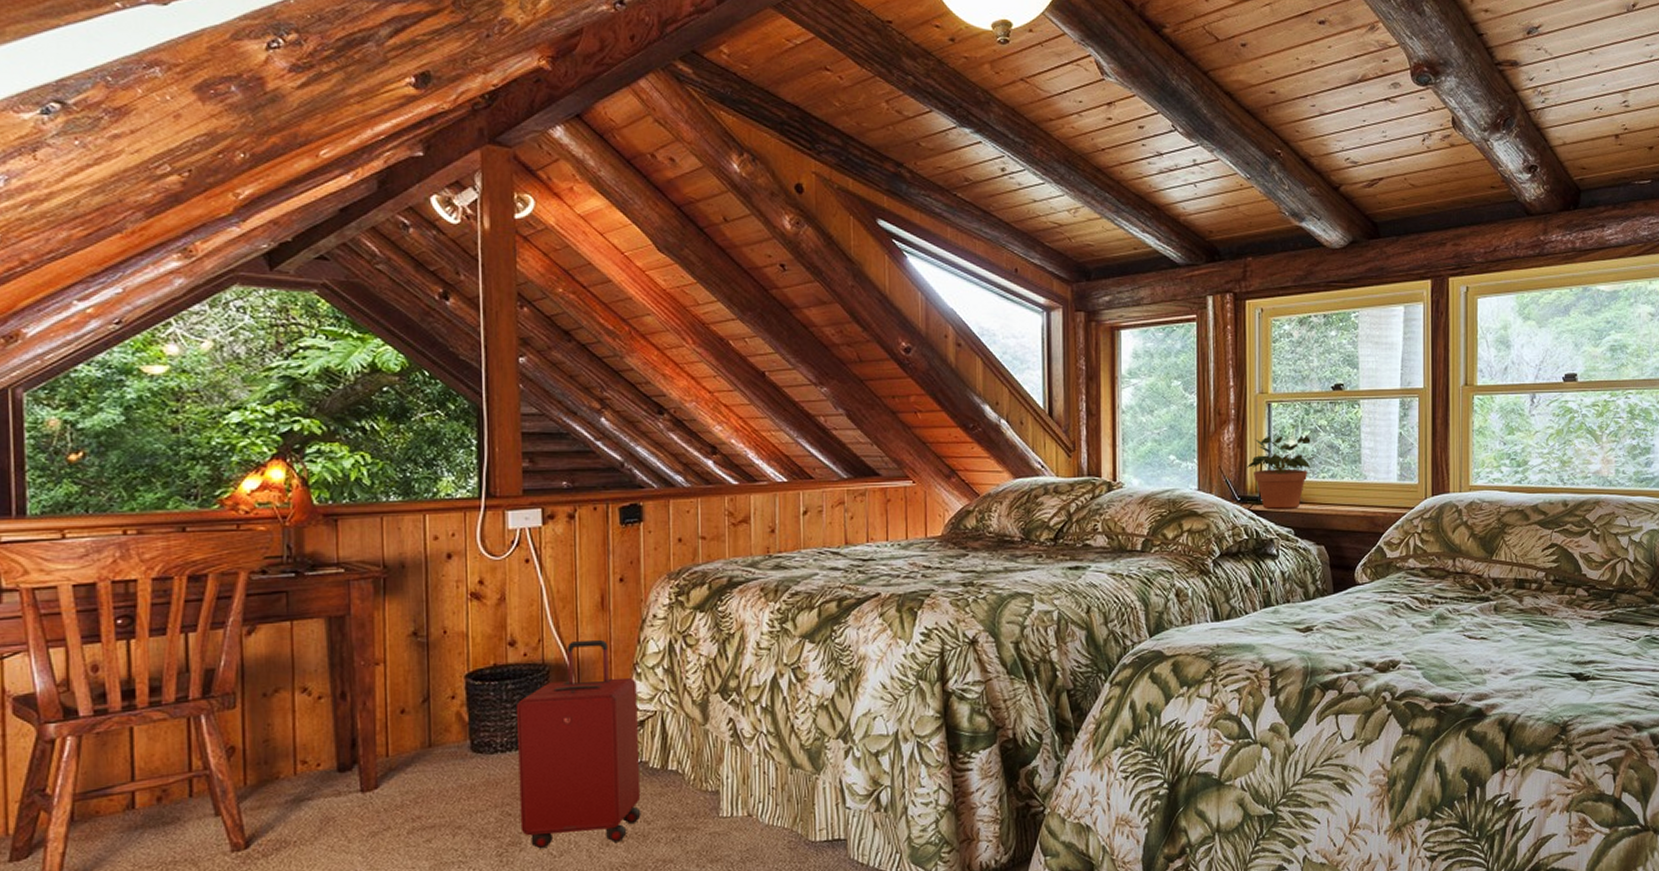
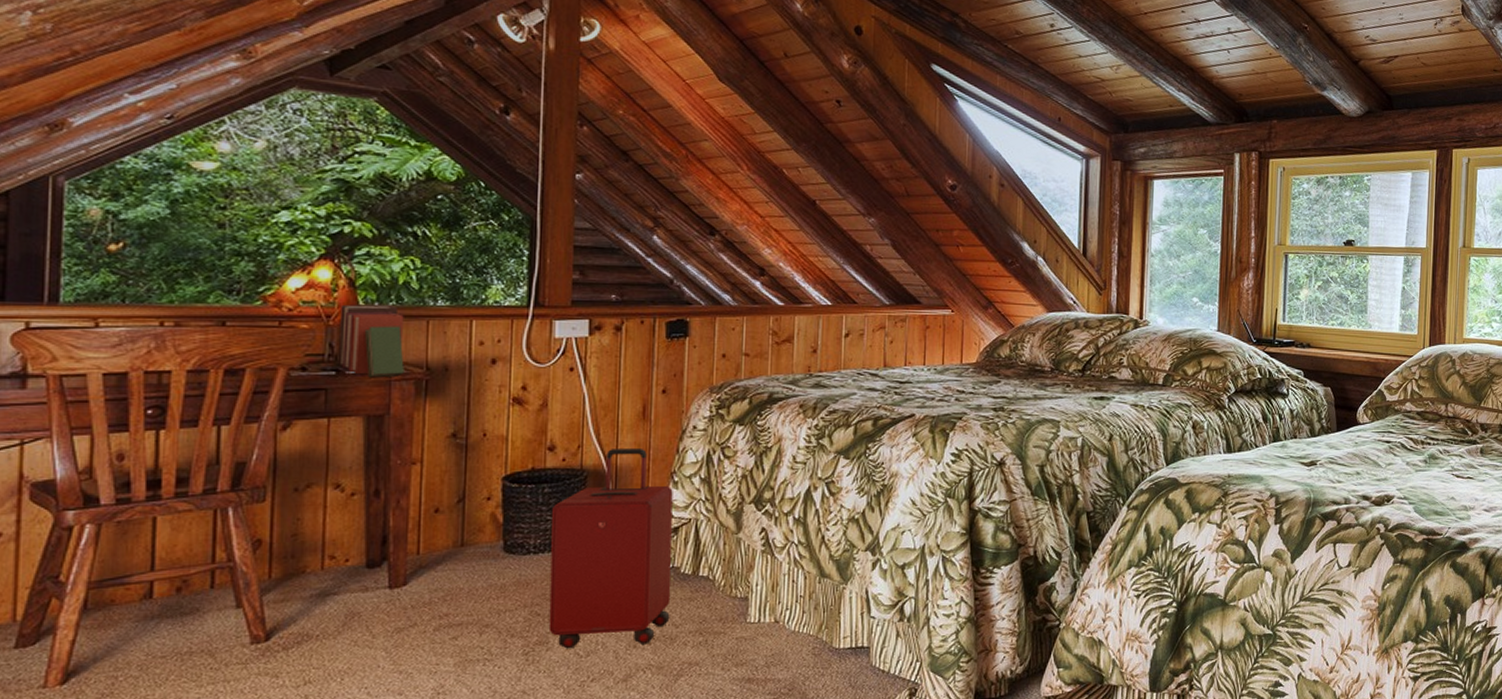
books: none [295,502,362,579] -> present [337,304,404,378]
potted plant: present [1247,435,1316,510] -> none [1264,284,1327,353]

